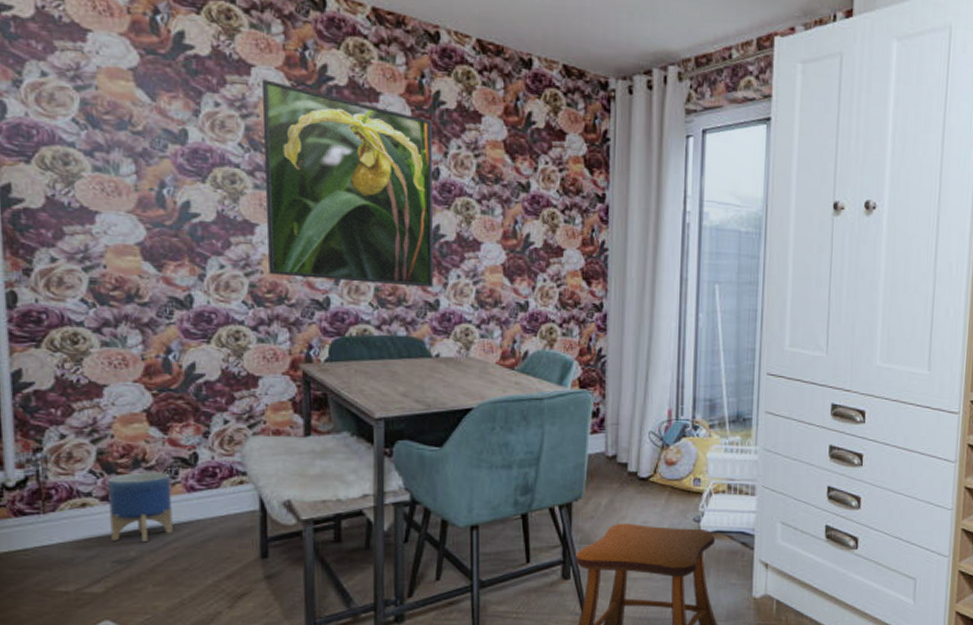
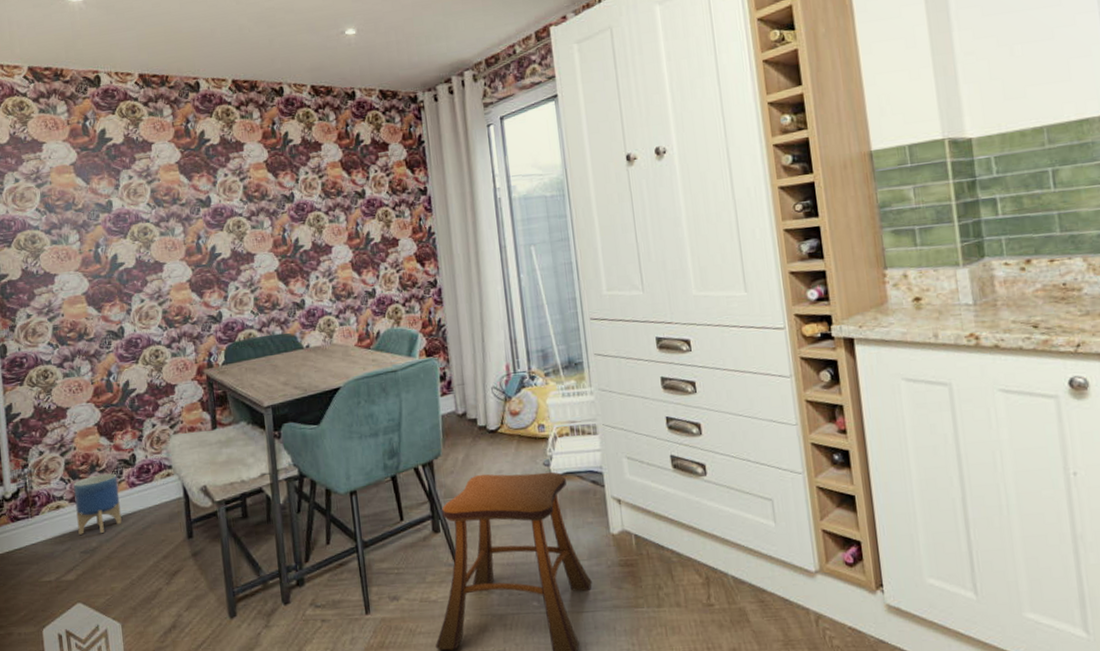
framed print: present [261,79,433,288] -> none [159,151,298,301]

